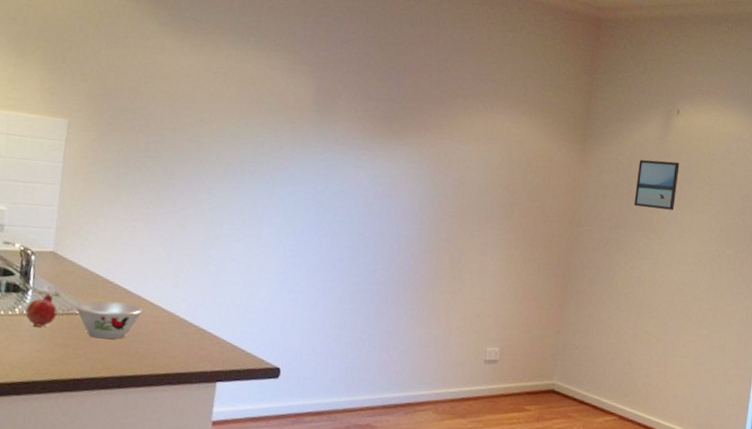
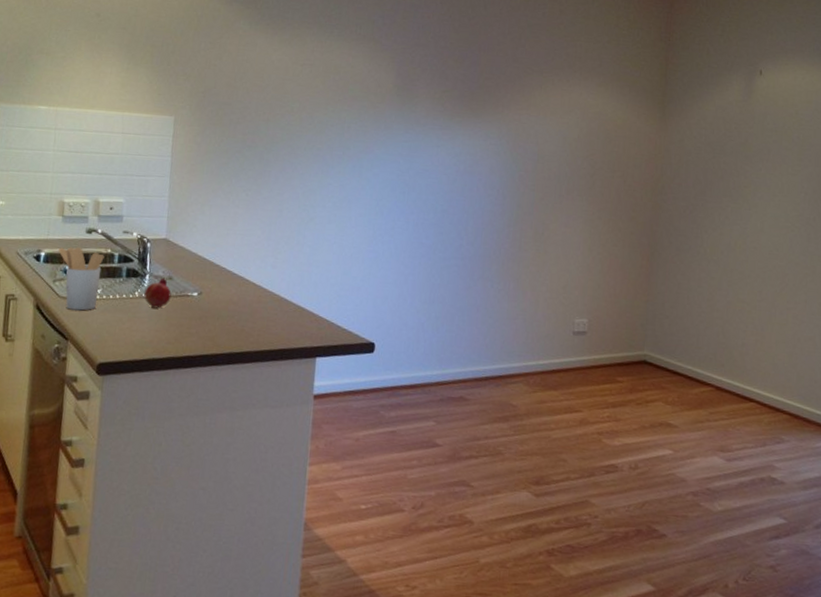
bowl: present [75,301,144,339] -> none [187,283,248,319]
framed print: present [634,159,680,210] -> none [719,123,766,174]

